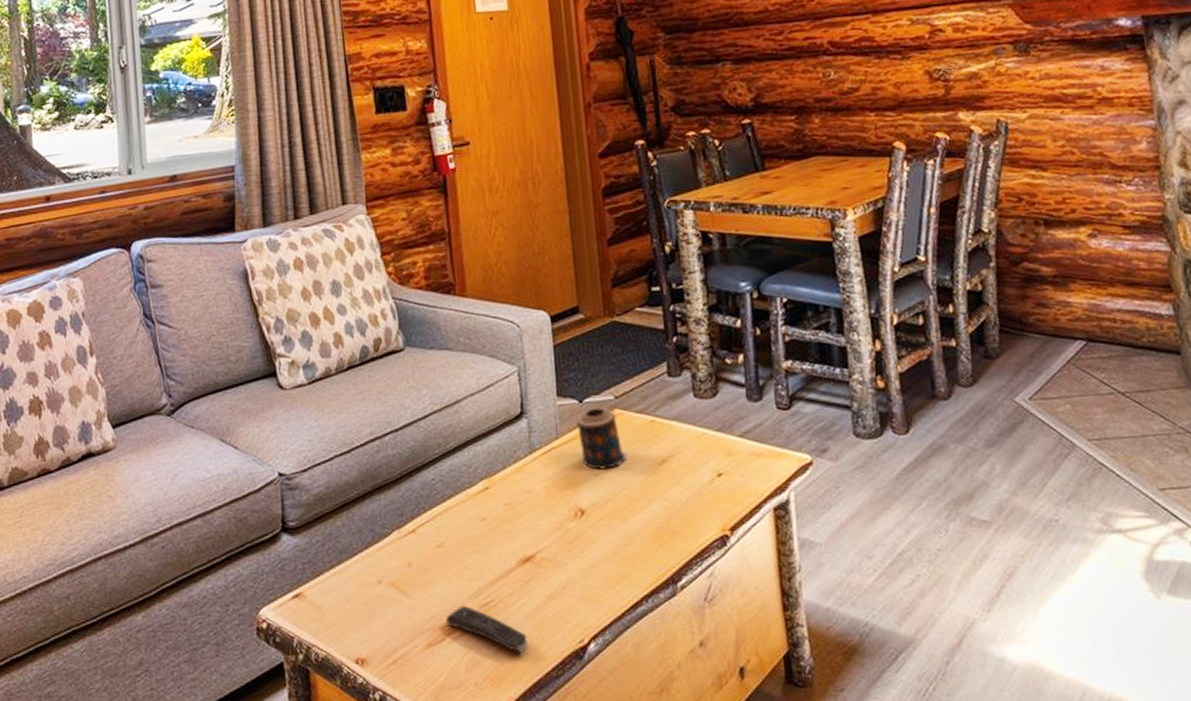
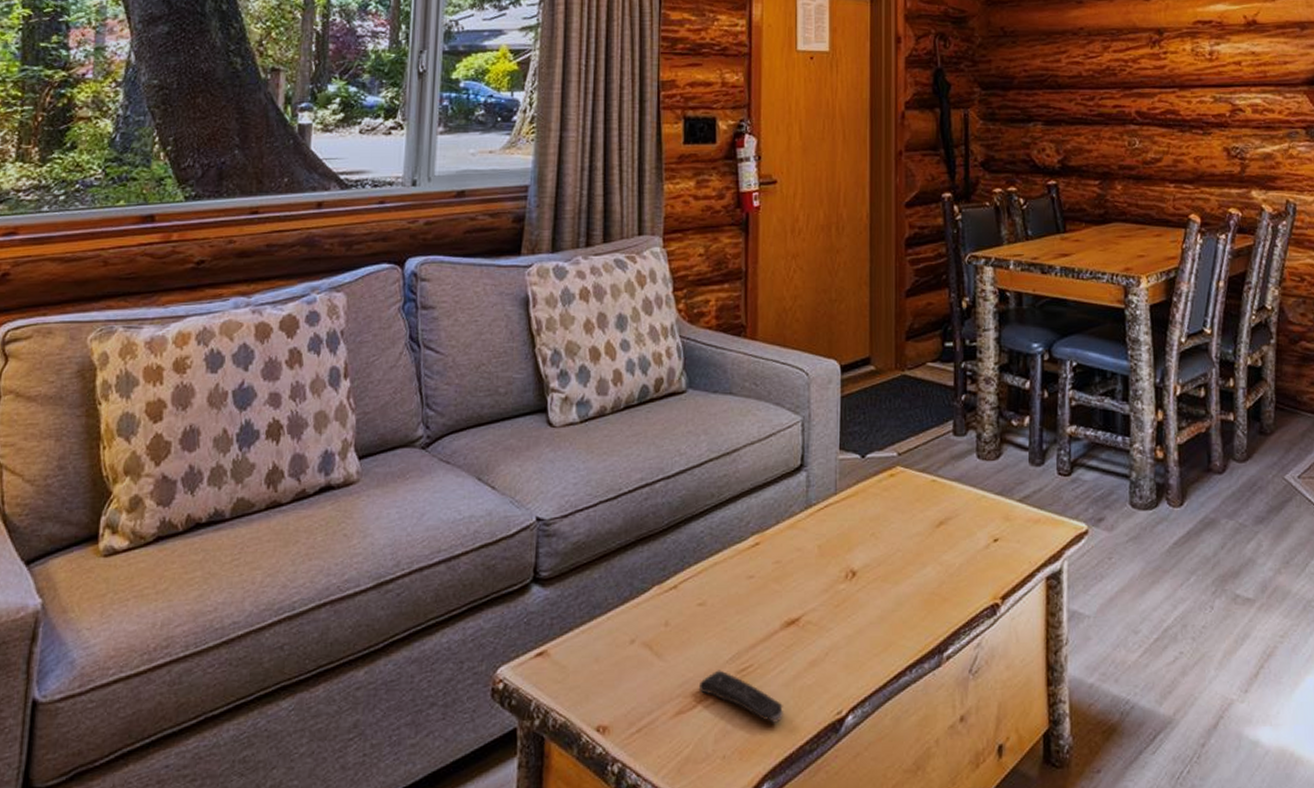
candle: present [576,407,628,470] -> none [857,464,906,529]

